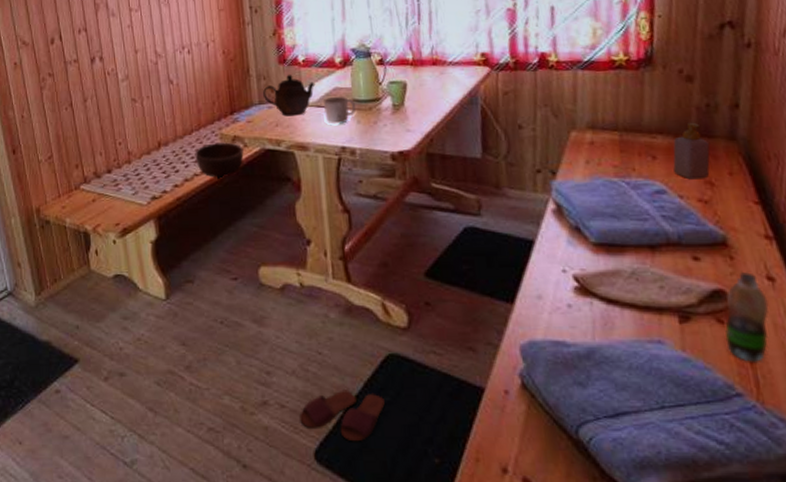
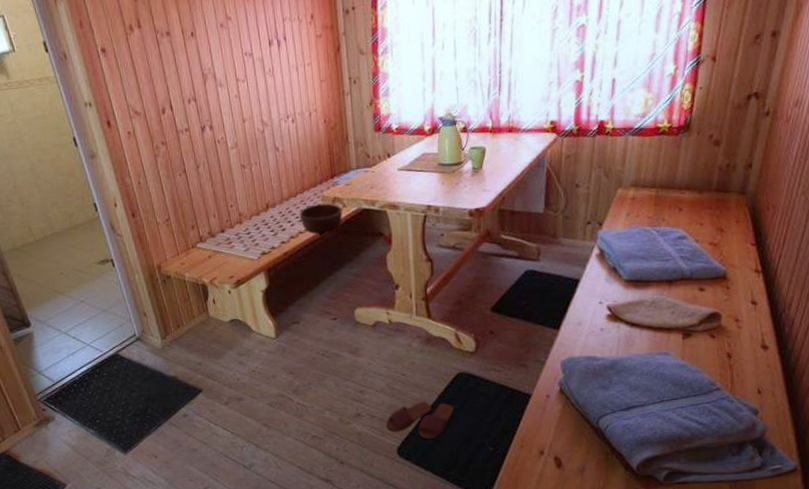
teapot: present [262,75,316,116] -> none [359,142,407,179]
mug: present [324,96,356,124] -> none [413,160,442,186]
soap bottle: present [673,122,711,180] -> none [694,180,725,227]
bottle: present [725,271,769,362] -> none [714,298,749,365]

